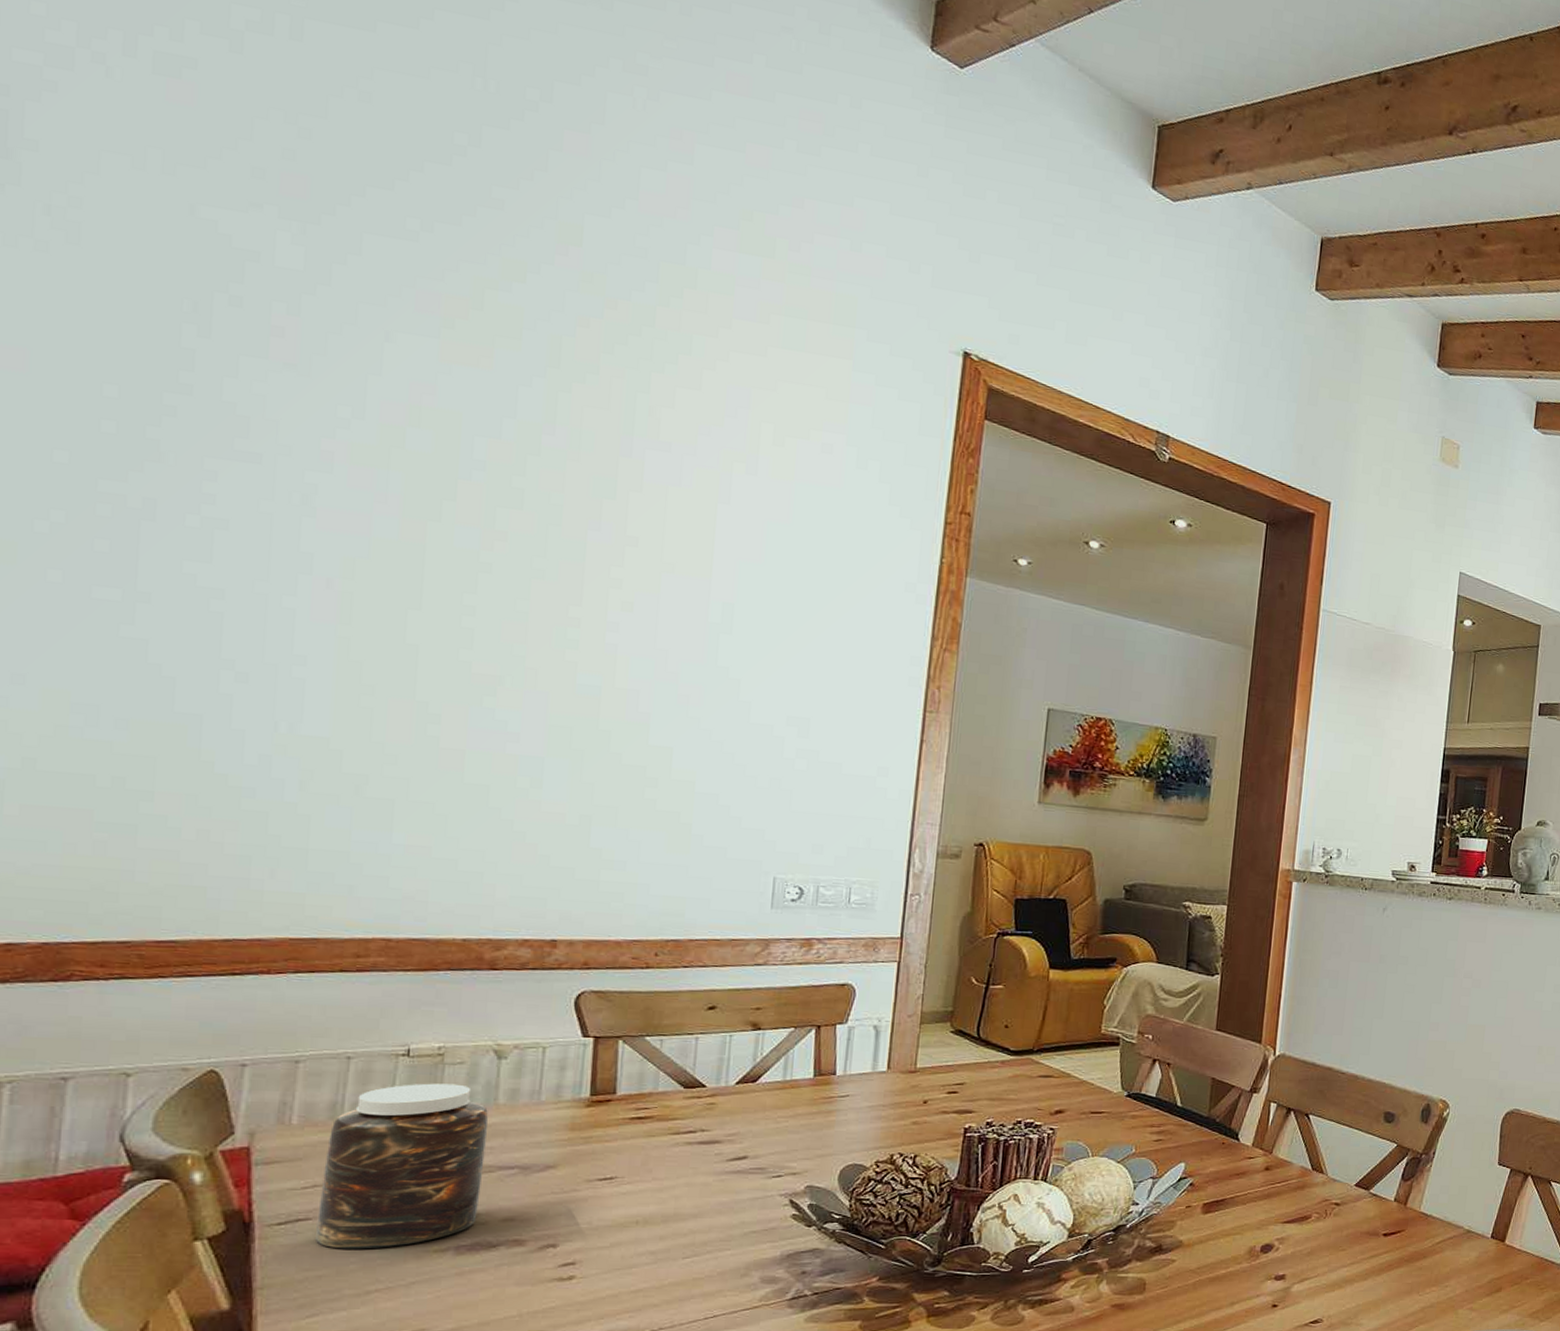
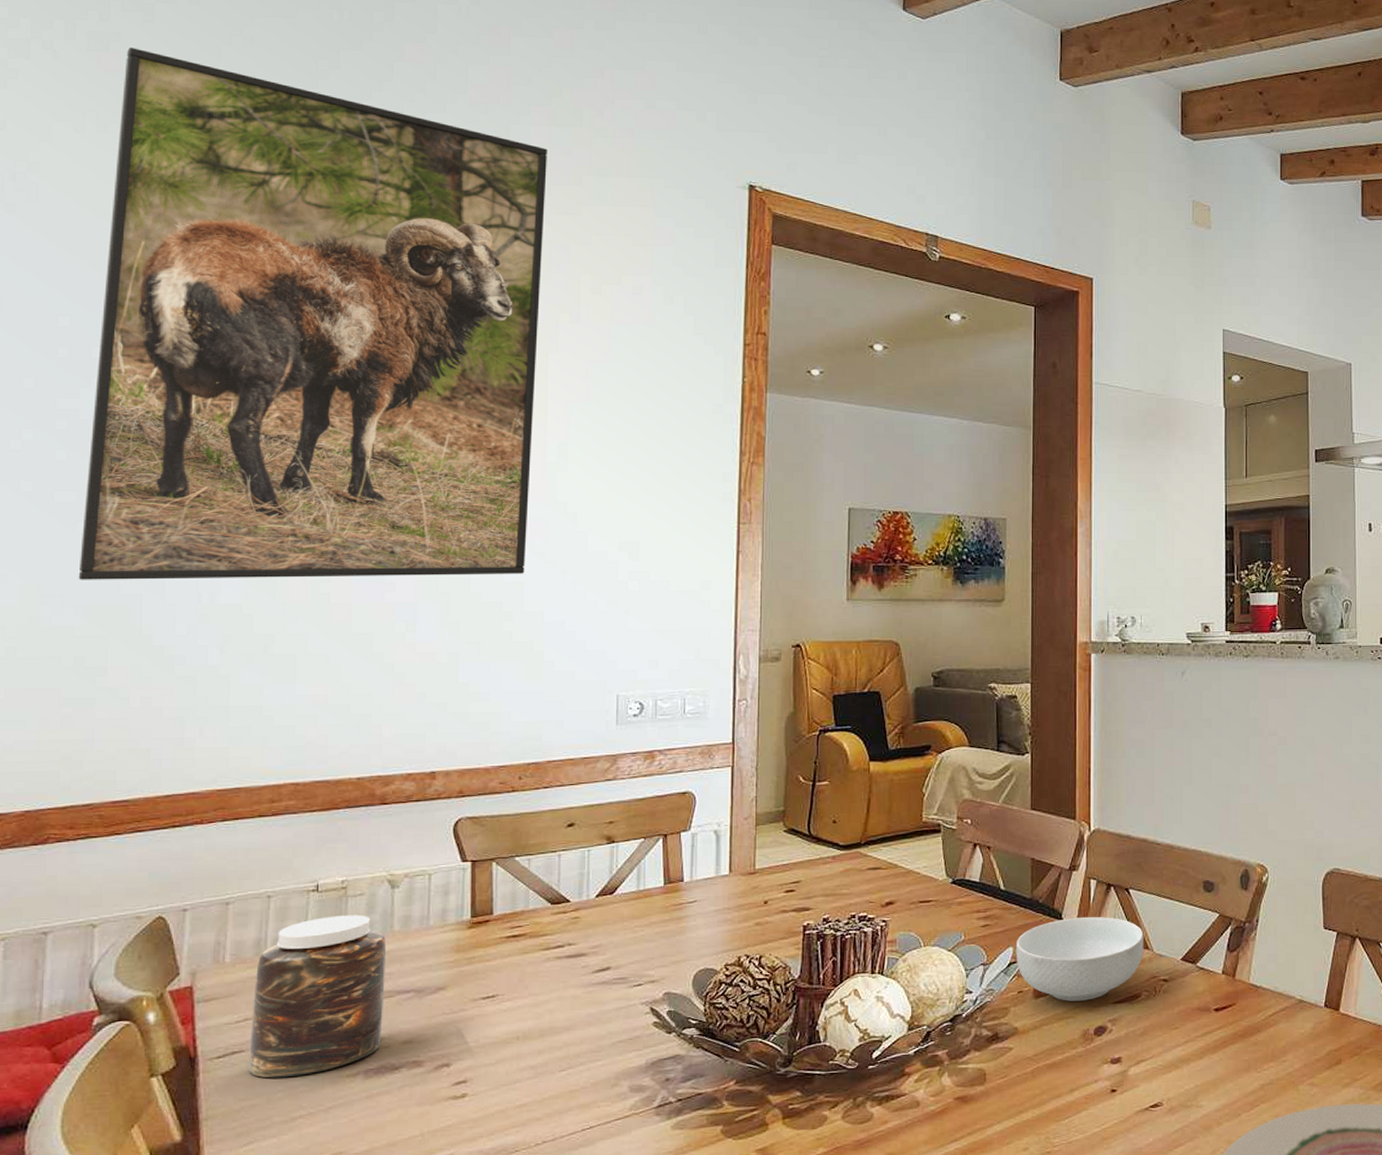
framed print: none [120,79,731,739] -> present [78,48,547,580]
cereal bowl: none [1187,1138,1320,1219] -> present [1015,916,1144,1001]

